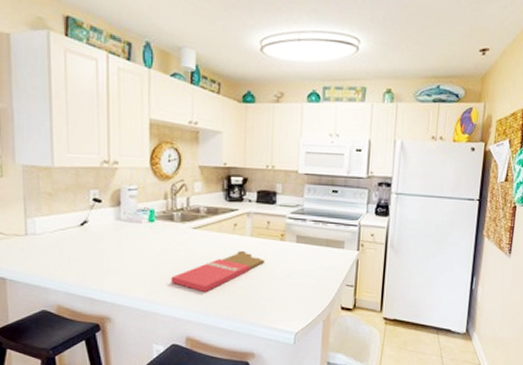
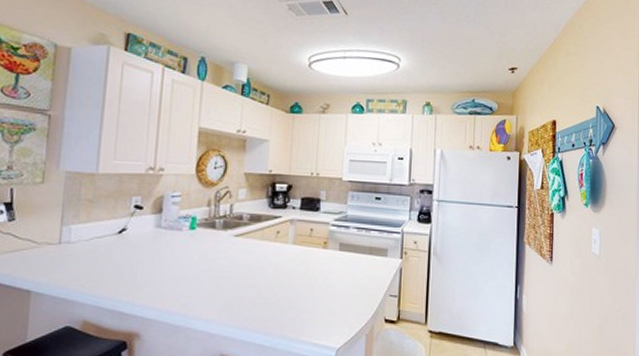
cutting board: present [171,251,264,292] -> none [208,260,306,304]

